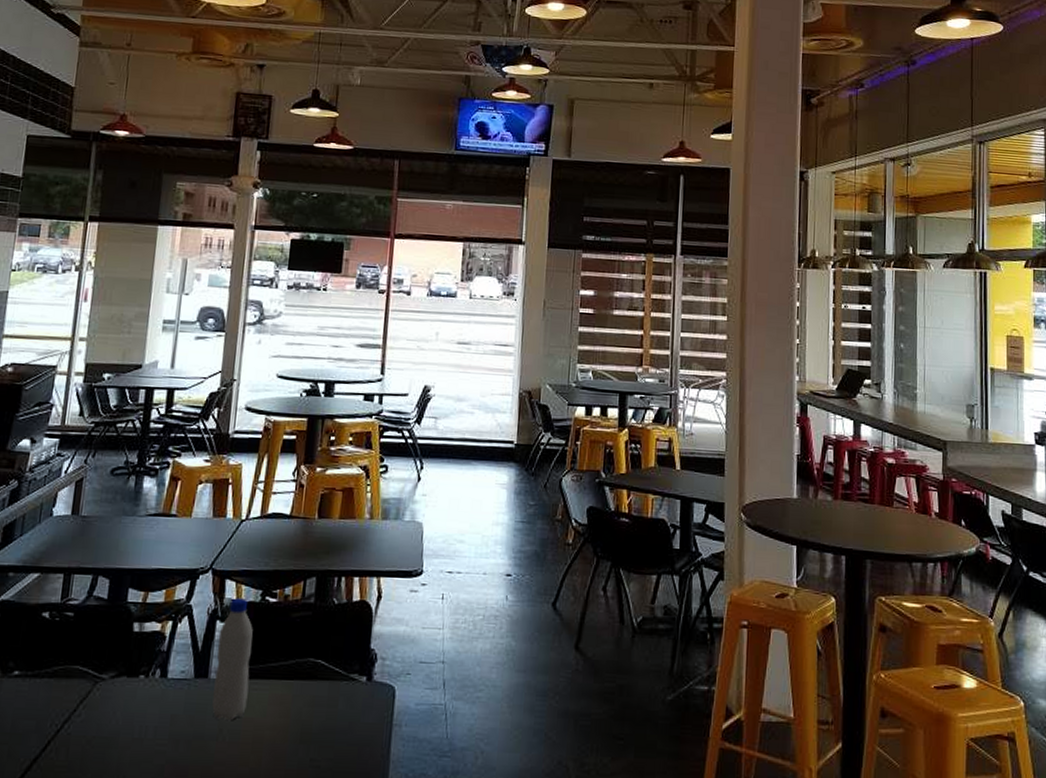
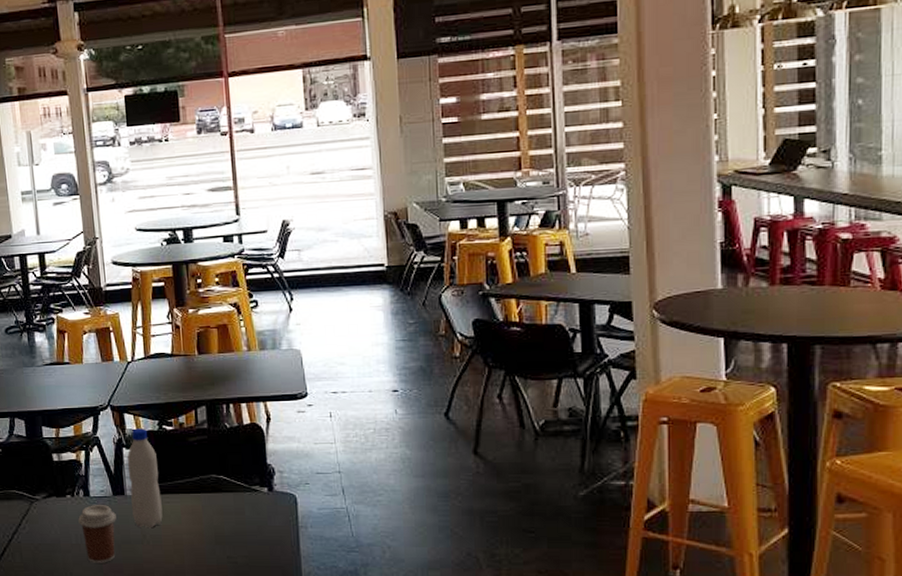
coffee cup: none [147,689,193,764] -> present [78,505,117,563]

